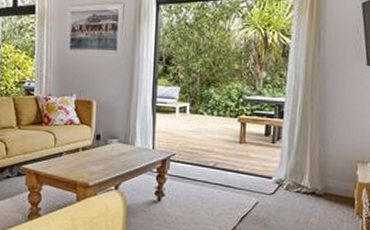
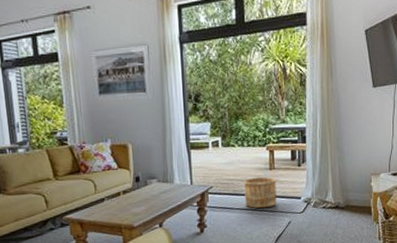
wooden bucket: none [209,149,246,184] -> present [243,177,277,209]

